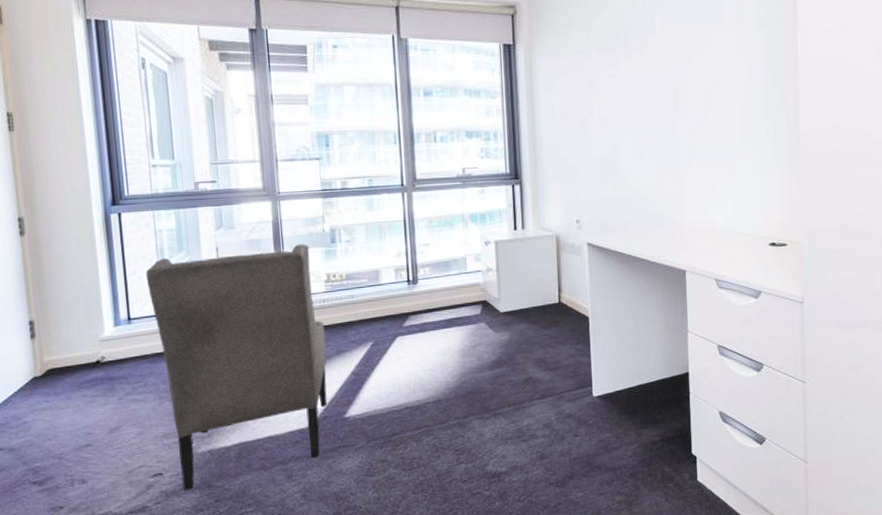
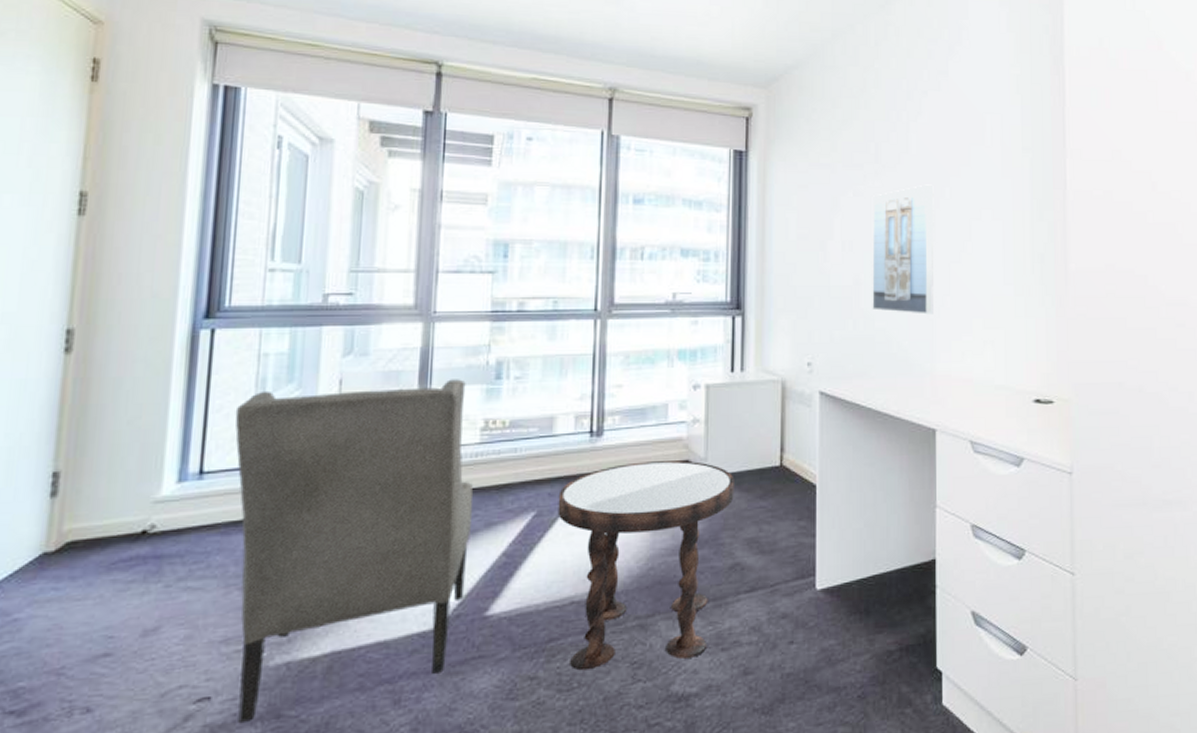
side table: none [388,300,524,456] -> present [557,460,735,671]
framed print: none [625,63,681,176] -> present [872,184,934,315]

